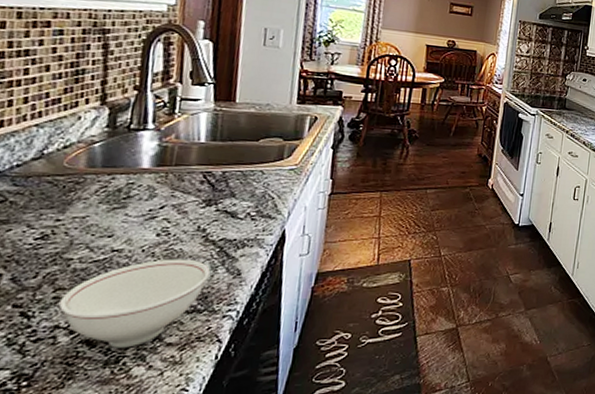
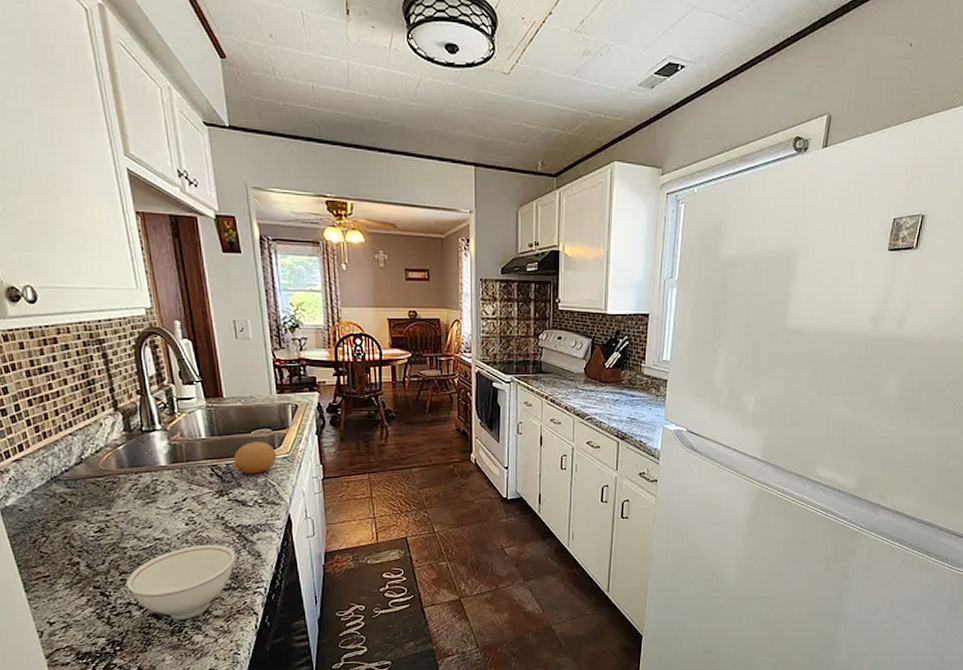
fruit: none [232,150,284,184] -> present [233,442,277,474]

